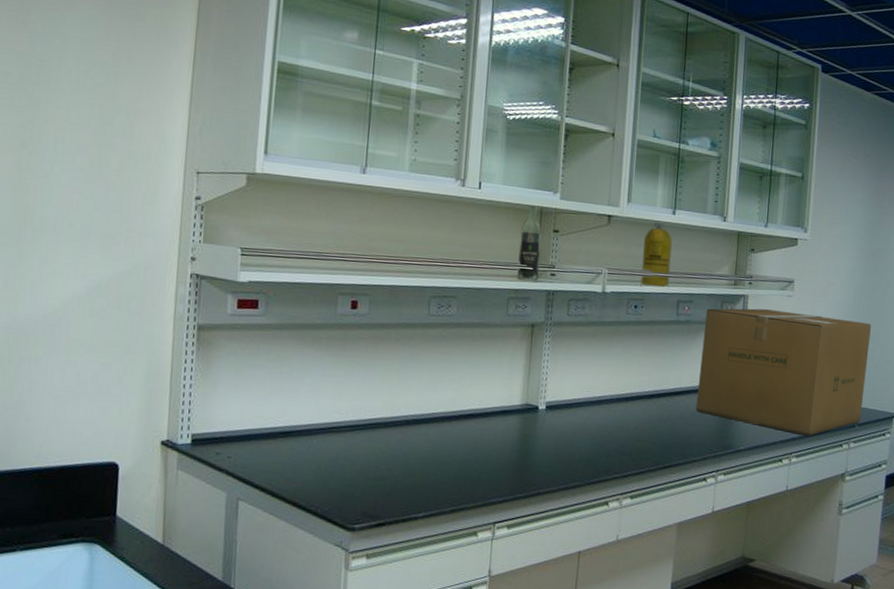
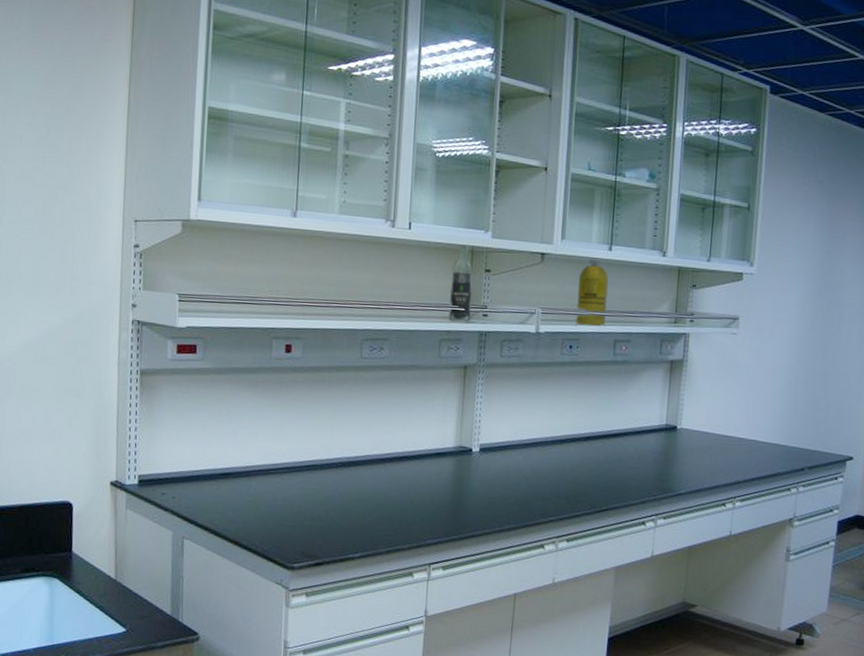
box: present [696,308,871,436] -> none [634,347,823,480]

